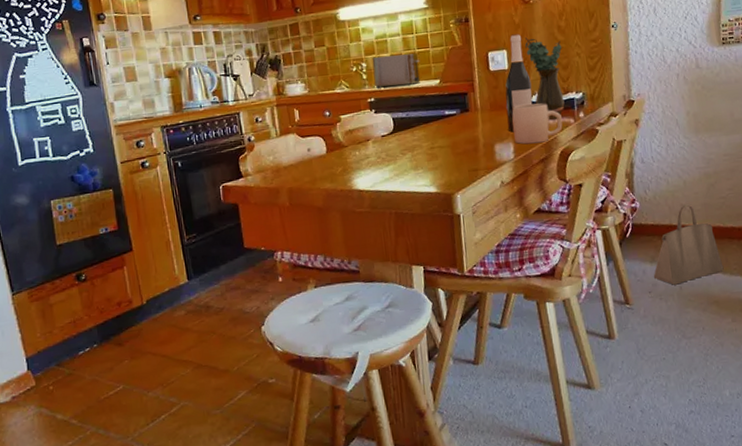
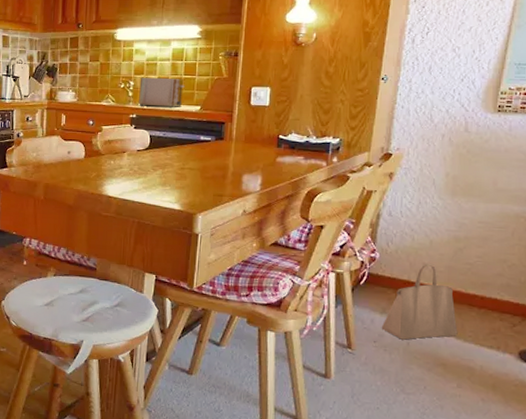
wine bottle: present [504,34,533,133] -> none [258,73,290,166]
mug: present [512,103,563,145] -> none [263,141,314,180]
vase: present [524,38,565,121] -> none [289,78,327,161]

